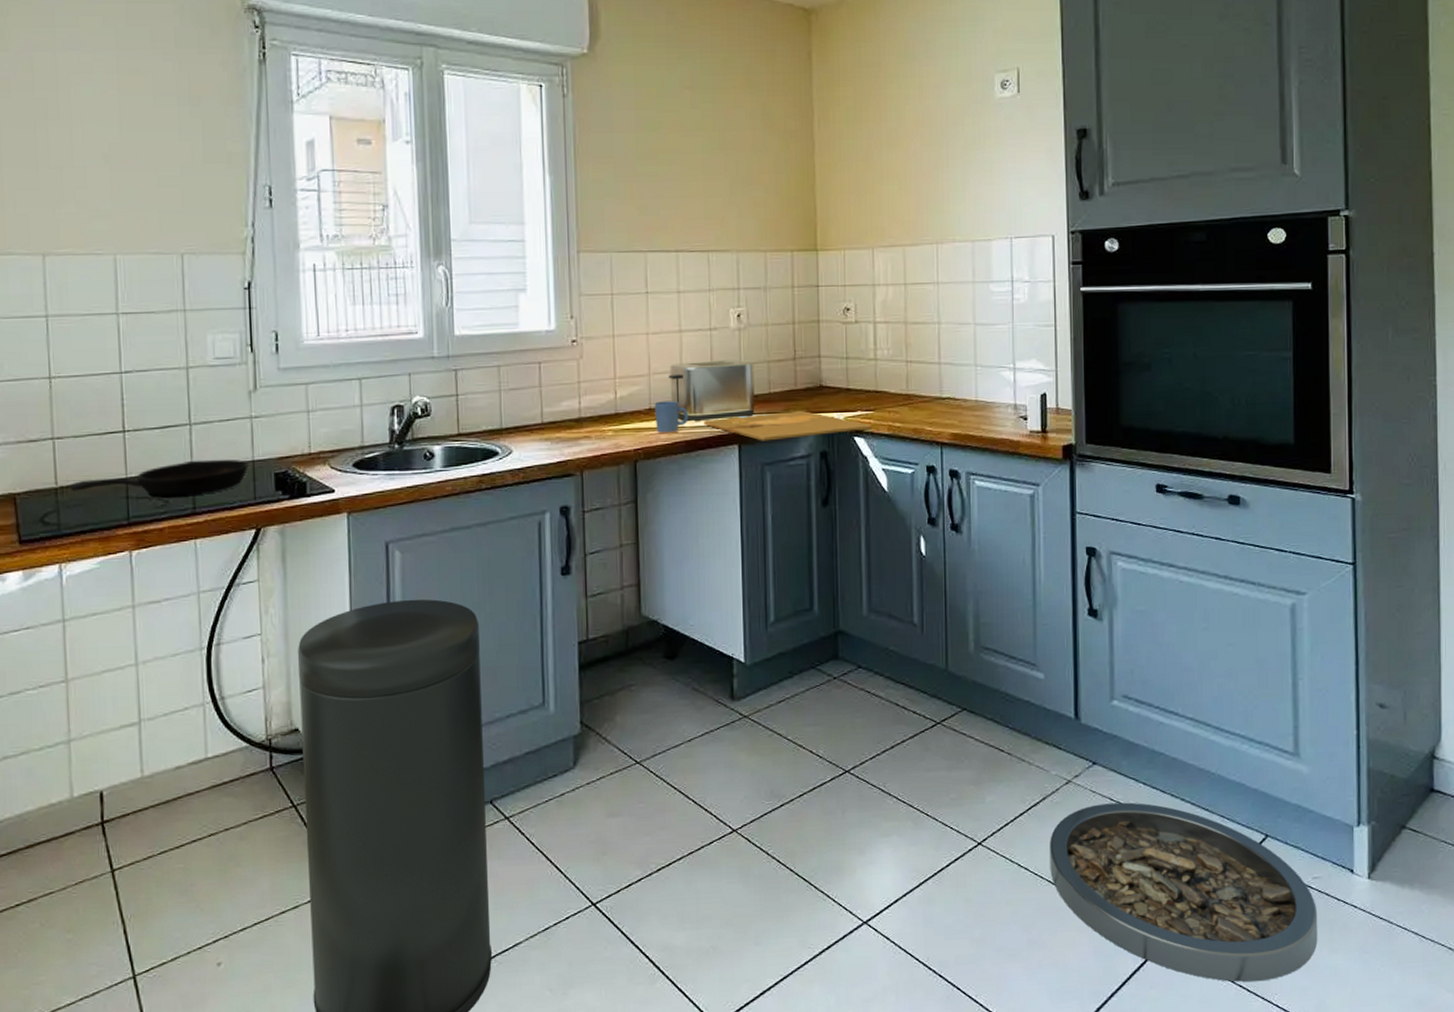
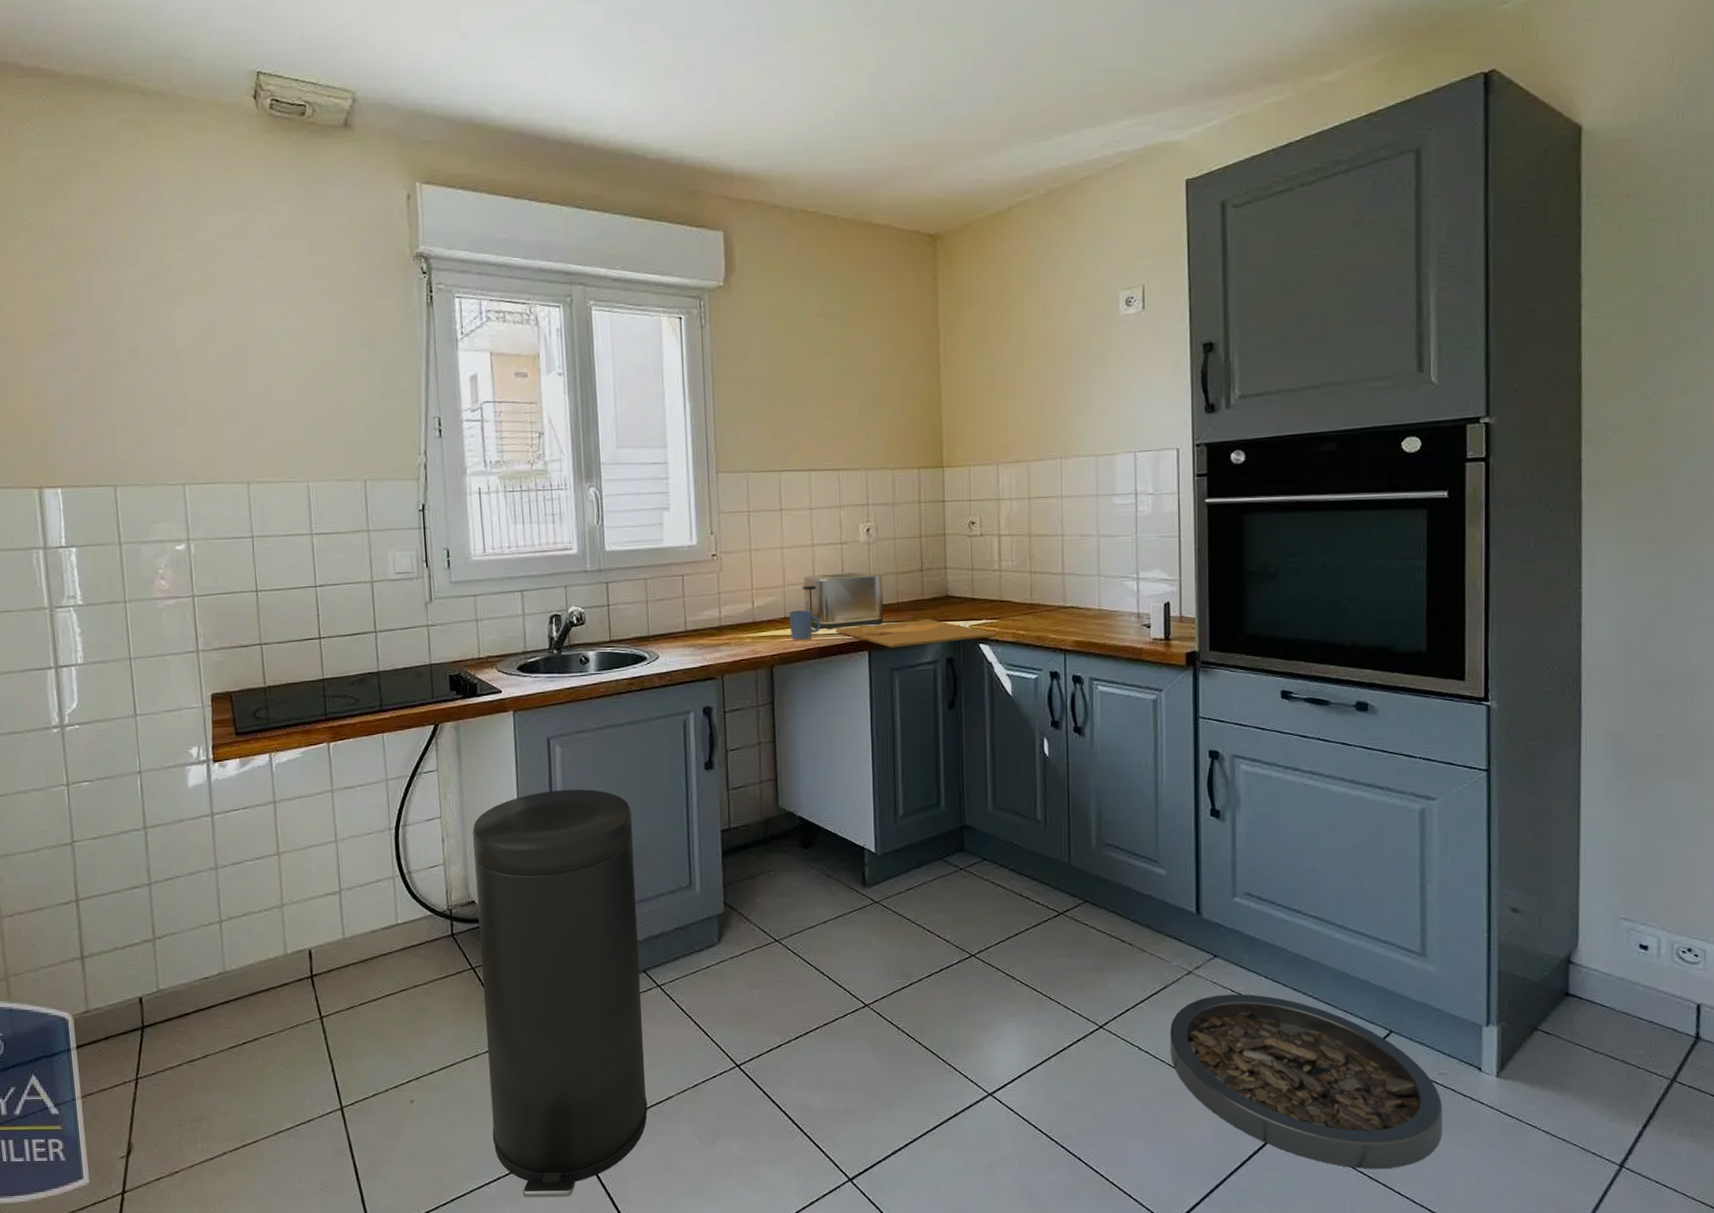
frying pan: present [69,459,249,497] -> none [276,662,427,696]

